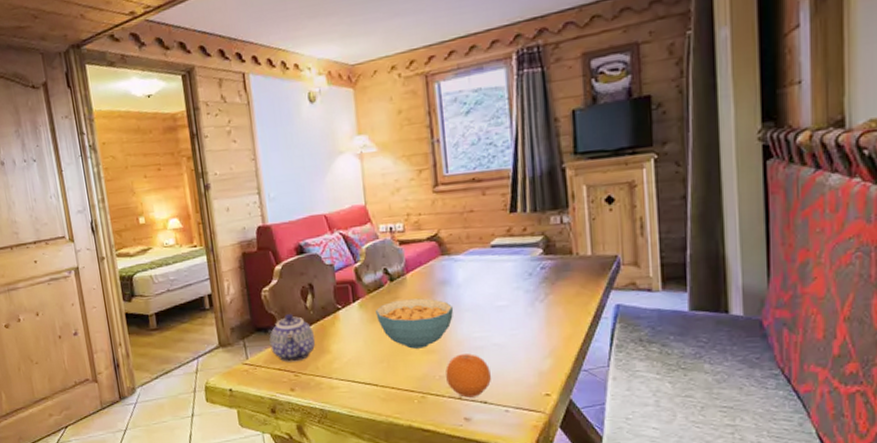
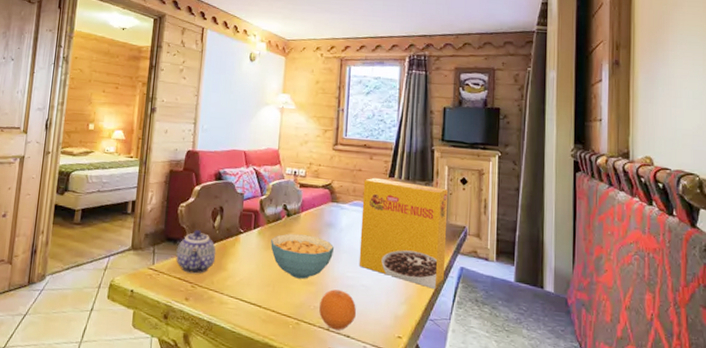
cereal box: none [478,213,597,335] -> present [359,177,448,289]

